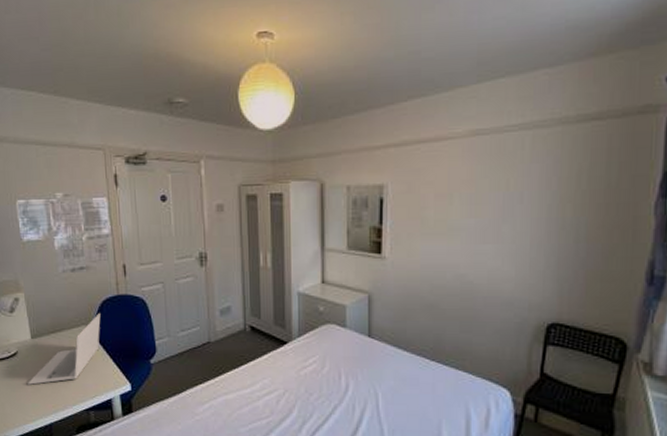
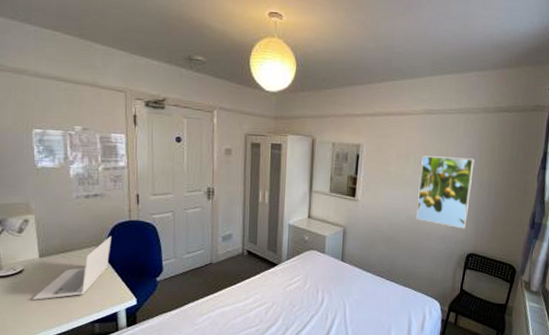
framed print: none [468,190,551,290] -> present [416,156,475,229]

